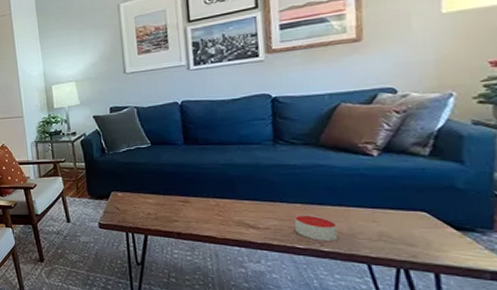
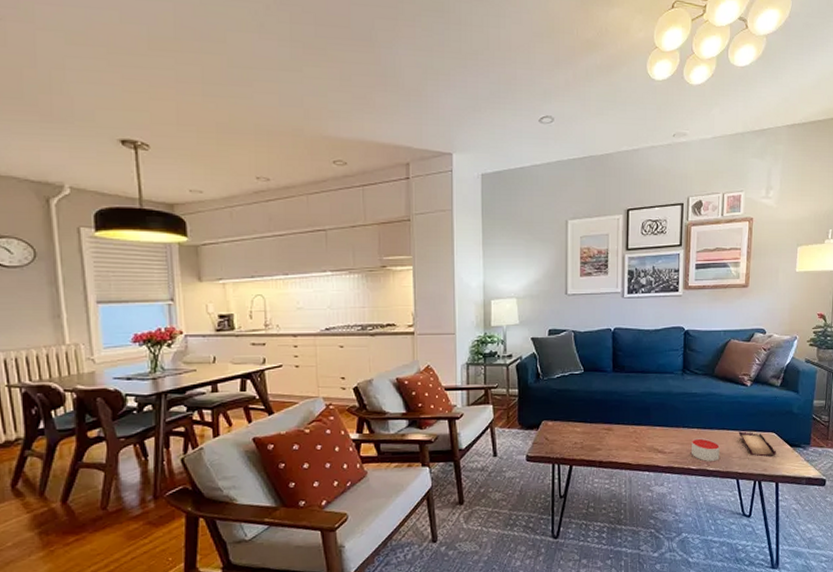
book: none [364,209,431,241] -> present [738,431,776,457]

